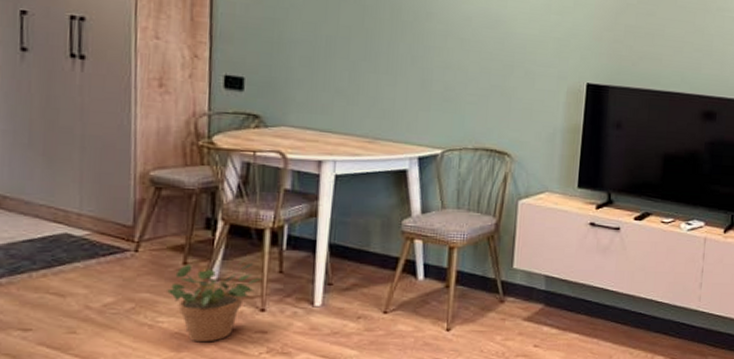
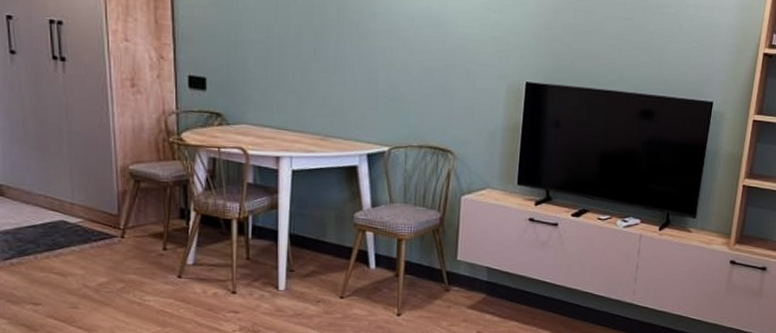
potted plant: present [167,261,263,343] -> none [151,248,233,320]

